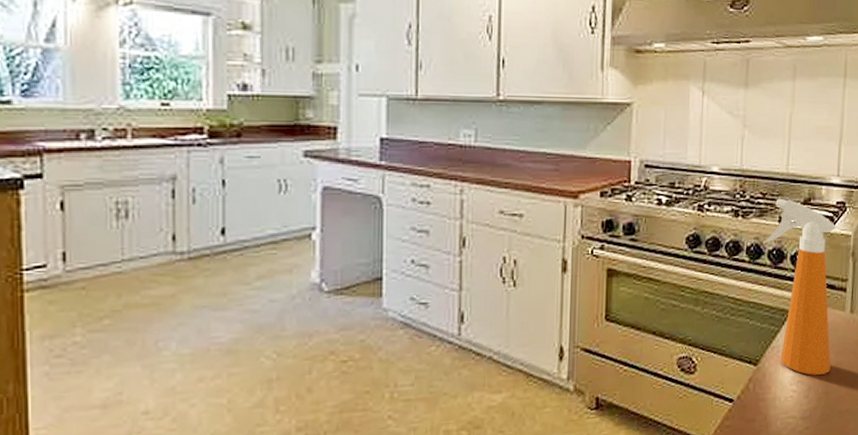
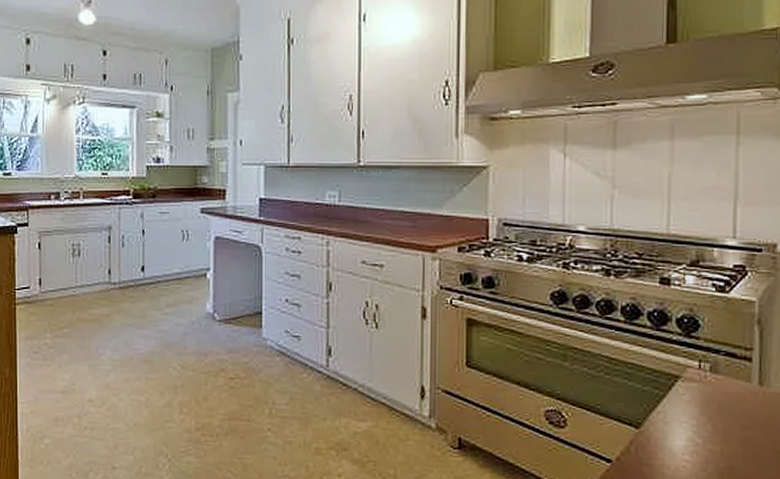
spray bottle: present [763,198,836,376] -> none [641,259,735,448]

